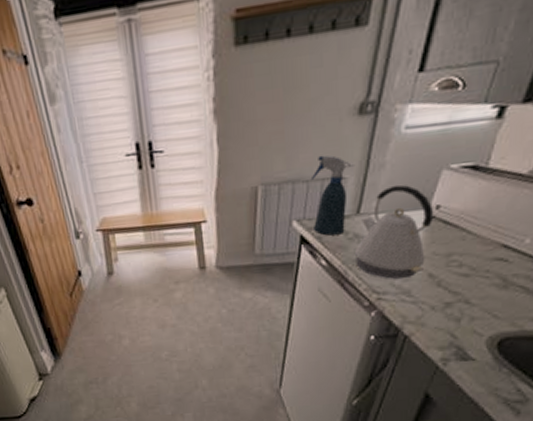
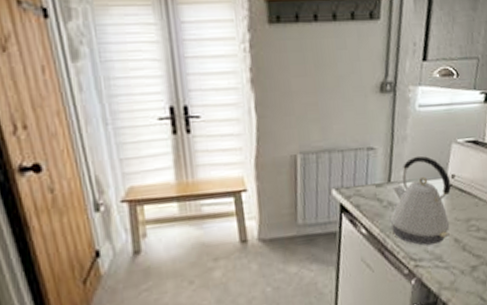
spray bottle: present [310,155,355,236] -> none [345,127,382,204]

